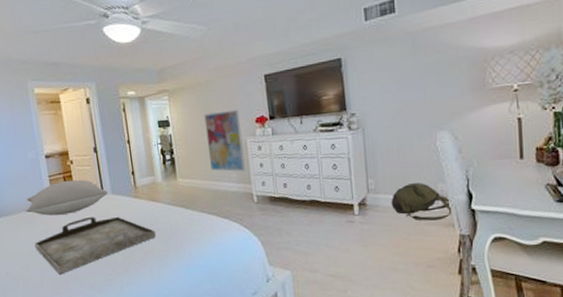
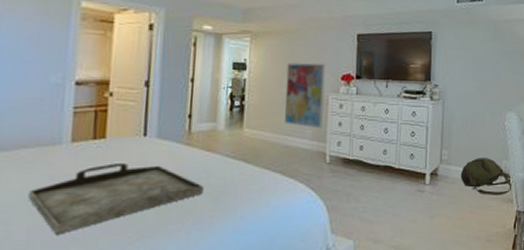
pillow: present [26,179,108,216] -> none [27,115,152,157]

